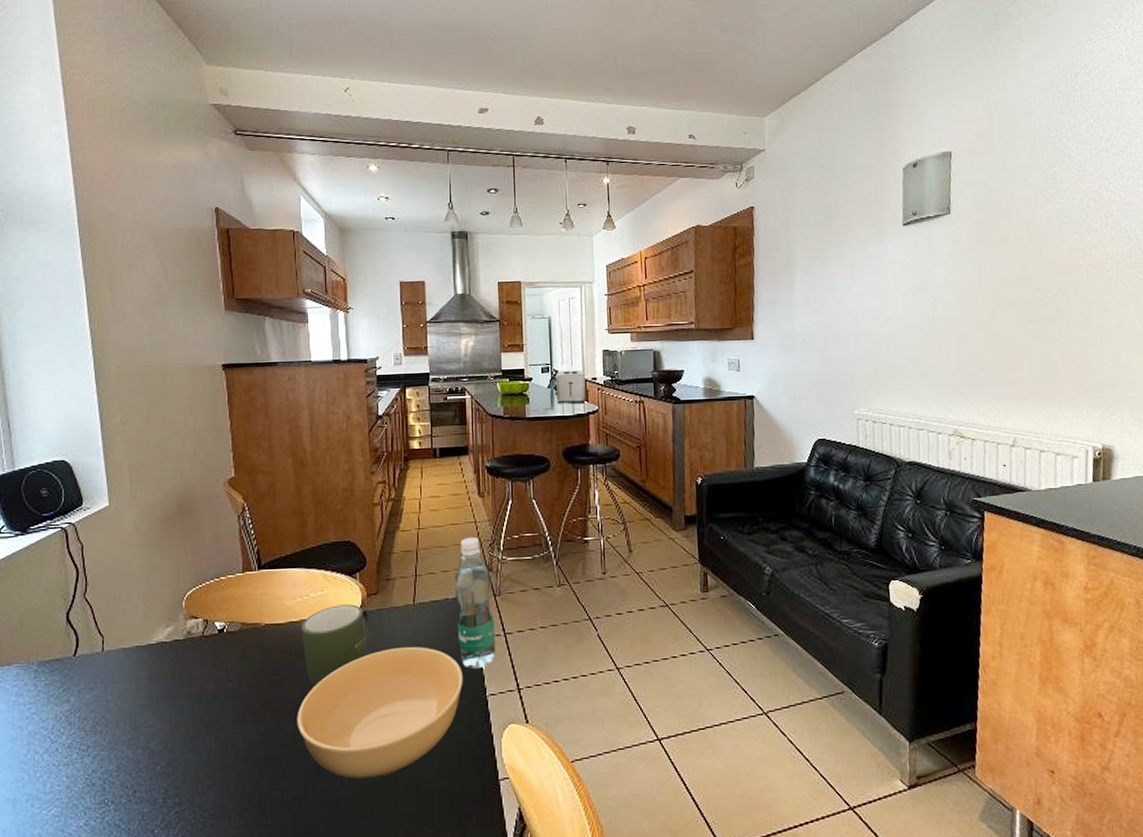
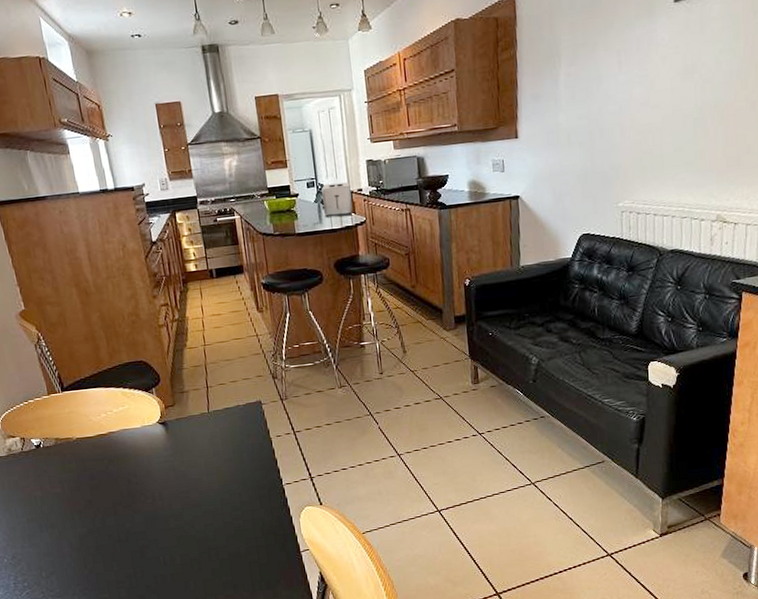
bowl: present [297,646,463,779] -> none [117,448,261,559]
mug: present [301,604,366,688] -> none [109,416,172,488]
bottle: present [453,536,496,670] -> none [242,349,288,464]

